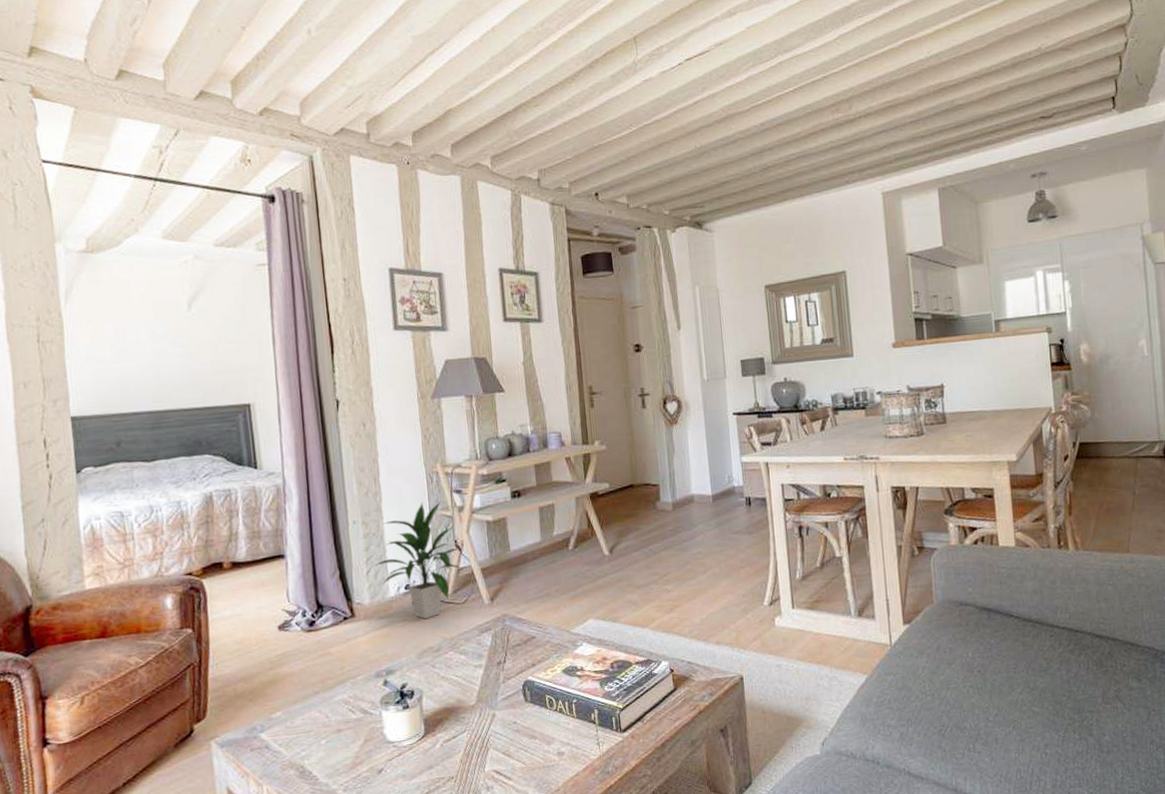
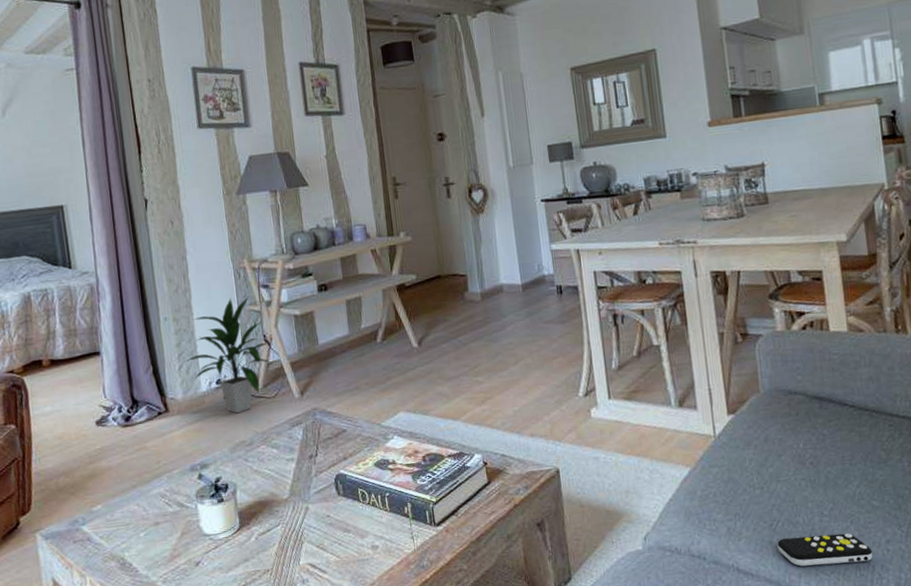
remote control: none [945,737,1032,770] -> present [777,533,873,567]

